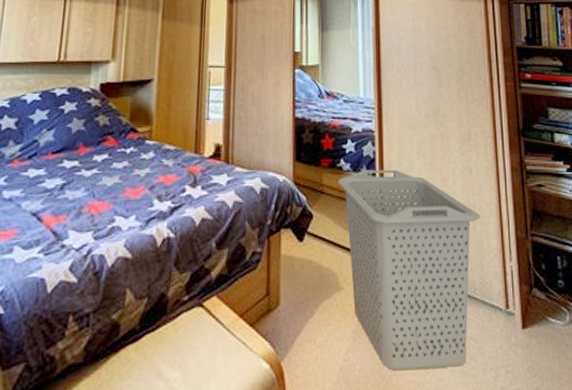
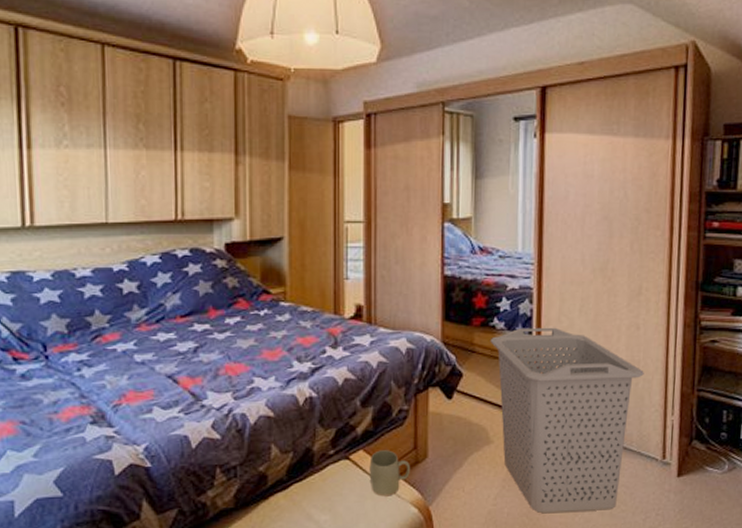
mug: none [222,296,262,350] -> present [369,450,410,497]

